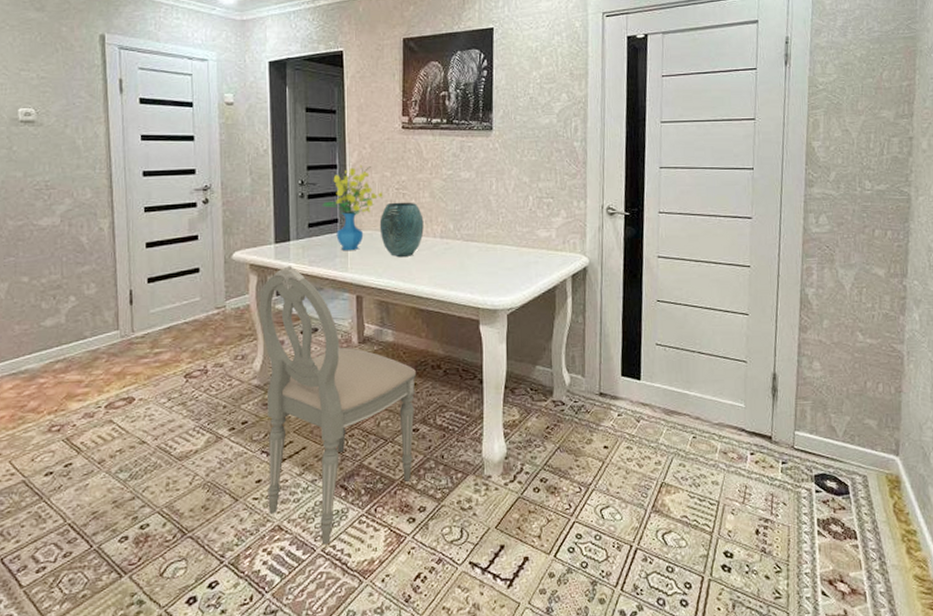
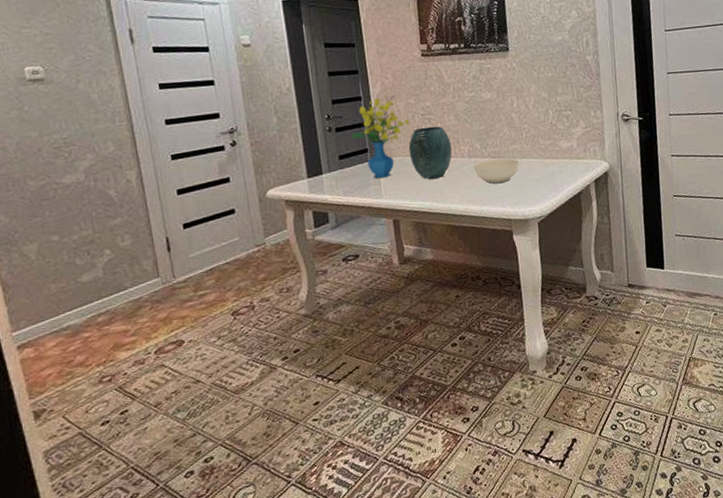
dining chair: present [259,265,416,545] -> none [298,197,462,453]
bowl: none [445,242,493,268] -> present [473,158,519,184]

